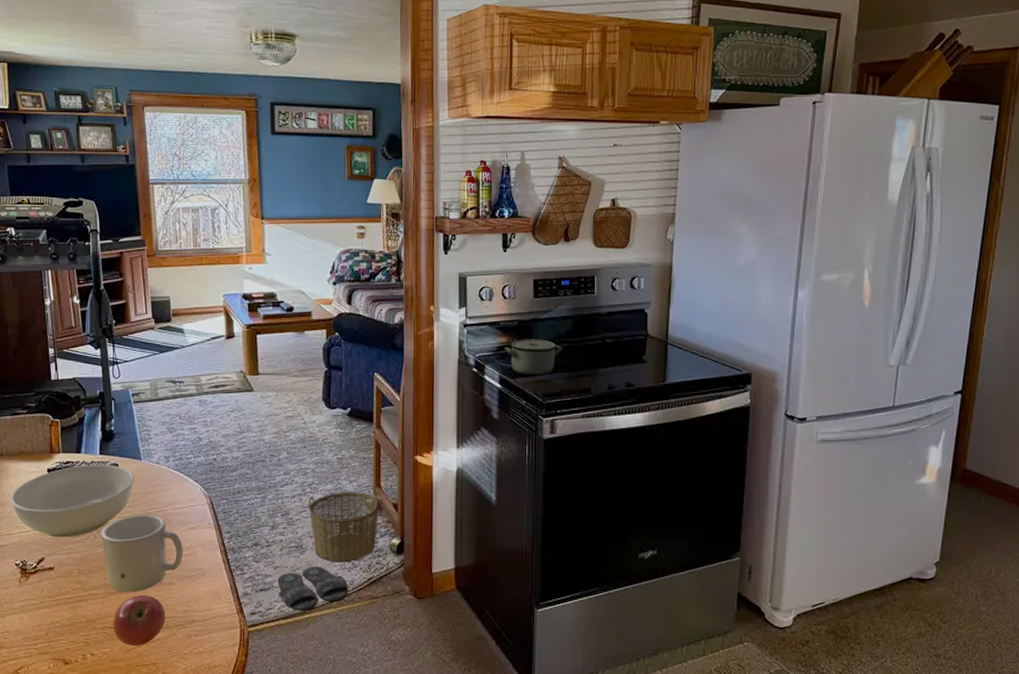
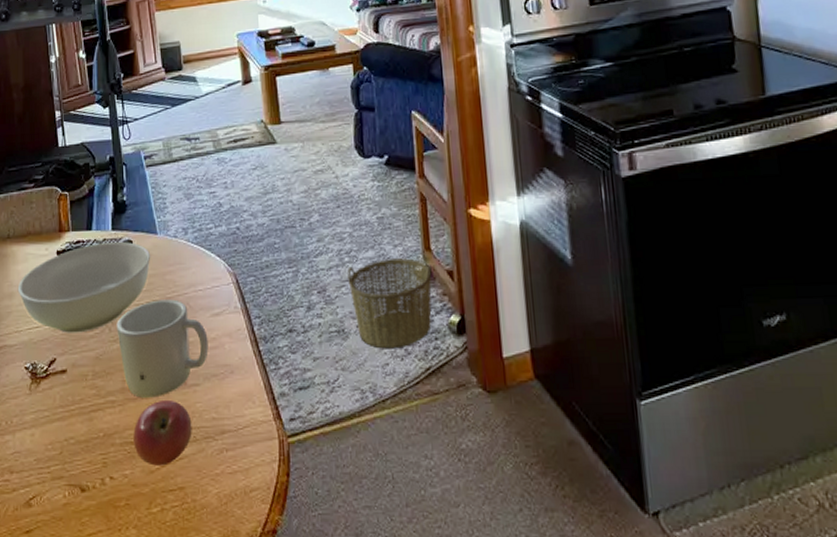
slippers: present [277,565,349,610] -> none [318,354,404,413]
cooking pot: present [504,339,563,376] -> none [561,54,633,100]

